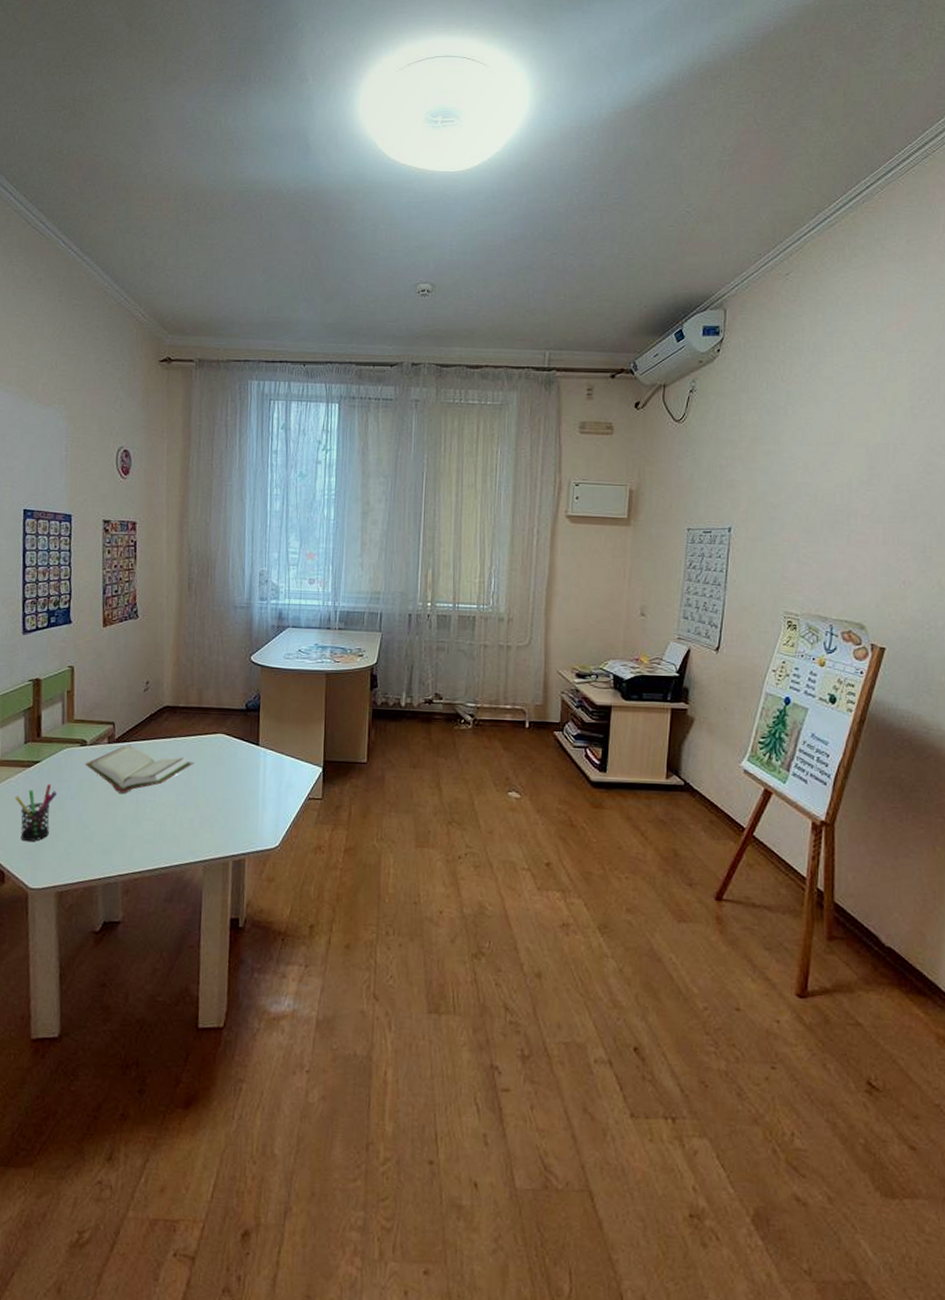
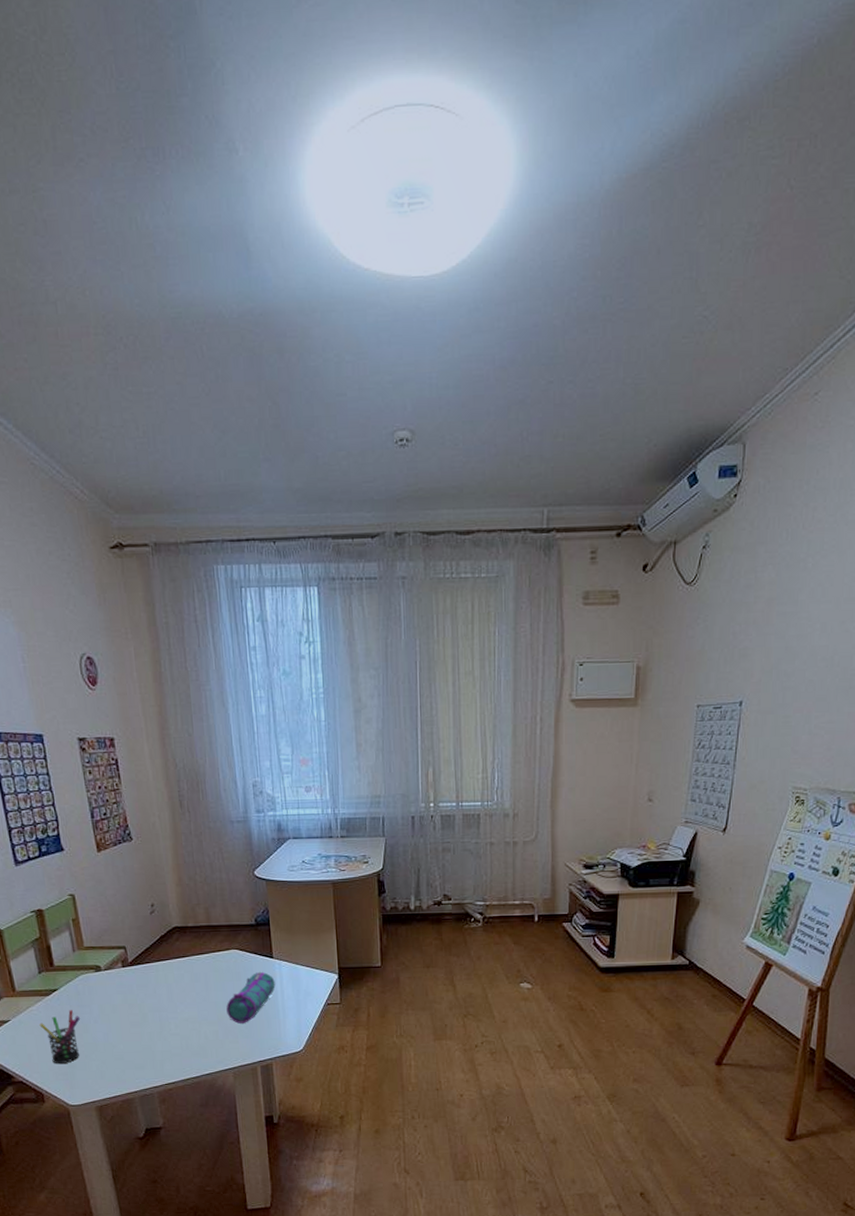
book: present [85,744,195,793] -> none [103,966,212,1013]
pencil case: none [205,758,258,813] -> present [226,971,276,1024]

